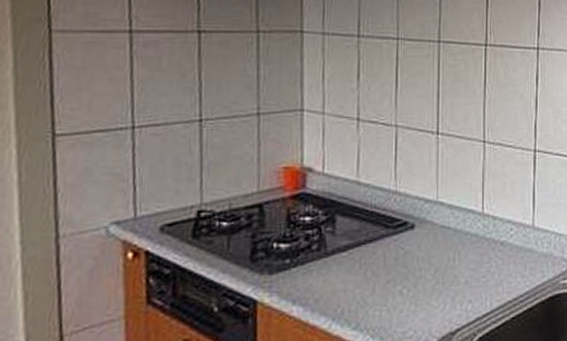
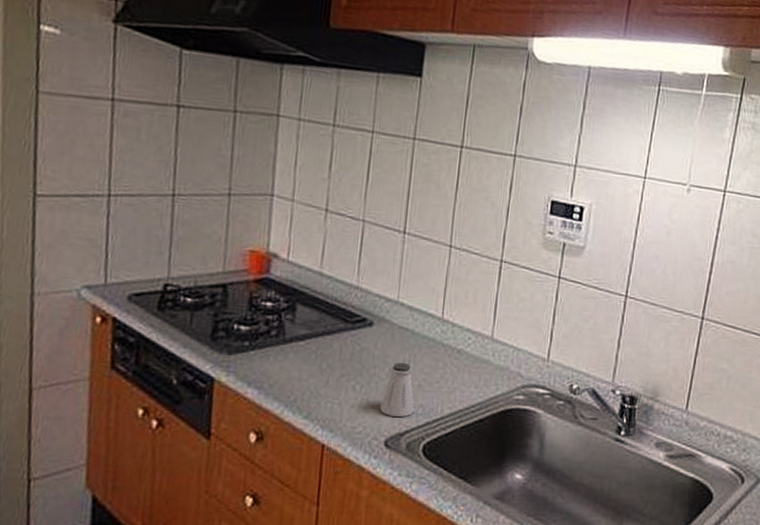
saltshaker: none [429,261,463,317] -> present [380,362,414,418]

